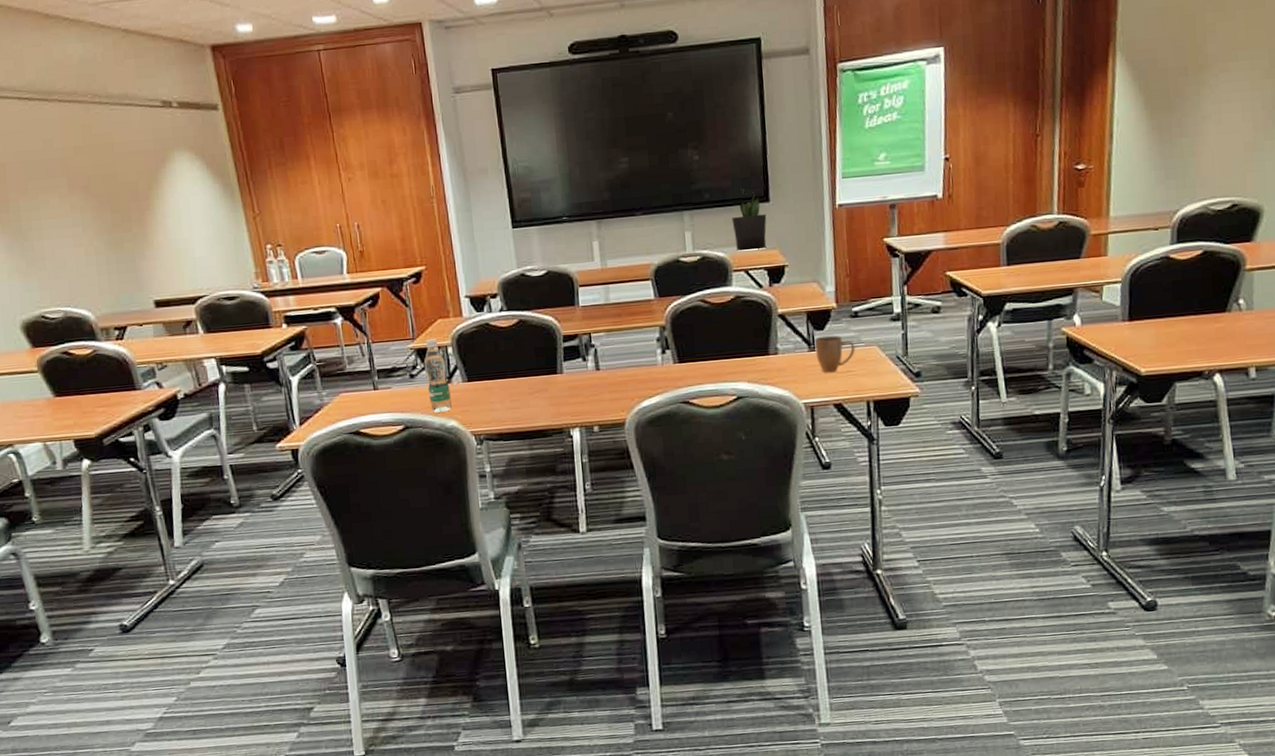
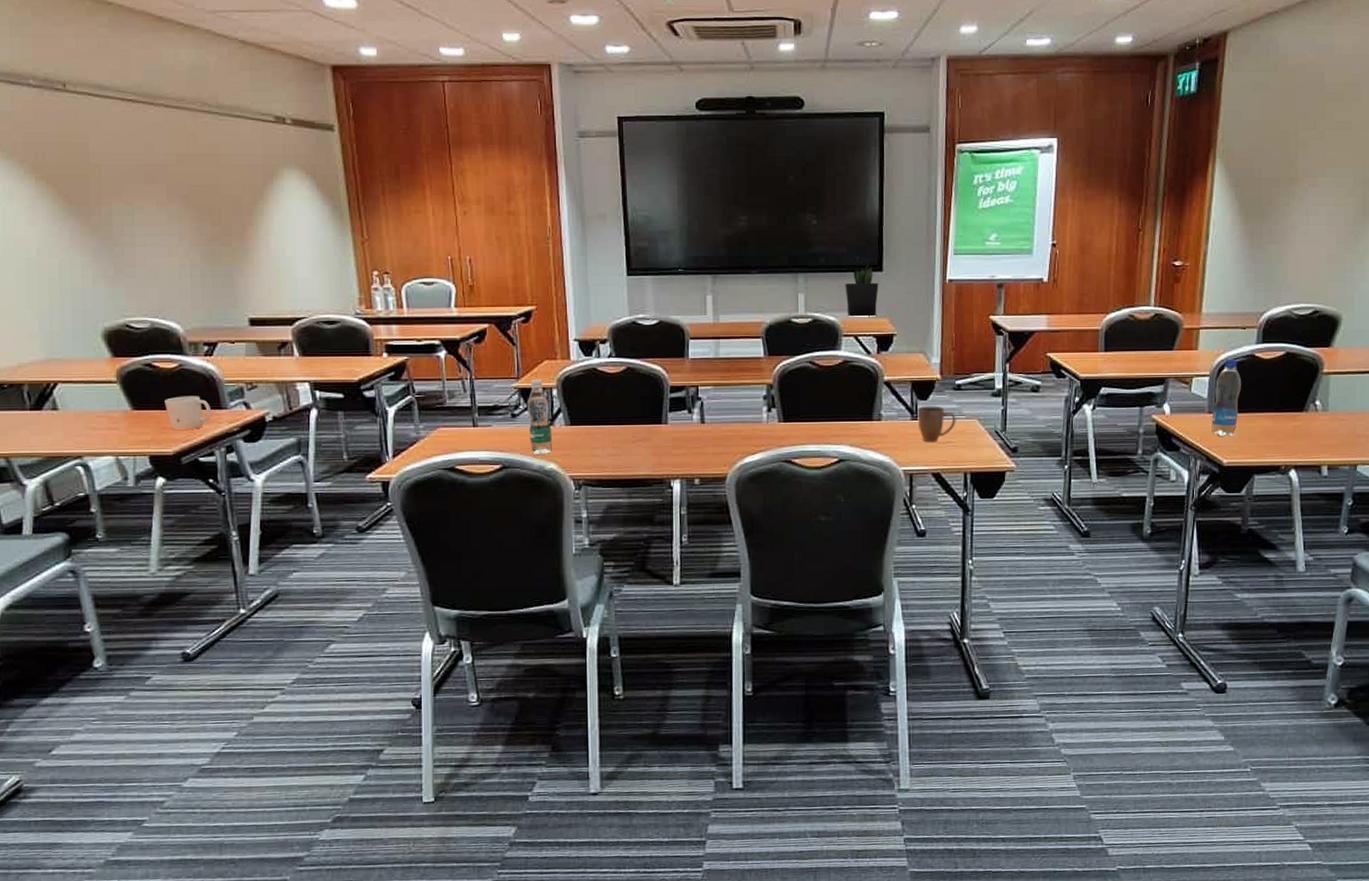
mug: none [83,379,128,414] -> present [165,396,212,431]
bottle: none [1126,263,1157,345] -> present [1211,359,1242,436]

